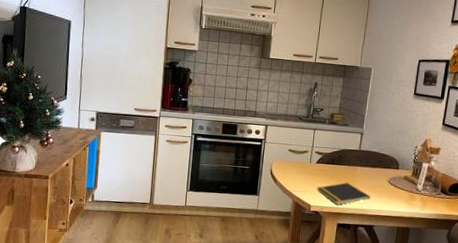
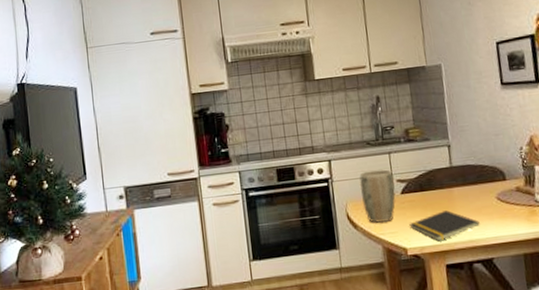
plant pot: none [285,140,314,182] -> present [359,168,396,223]

